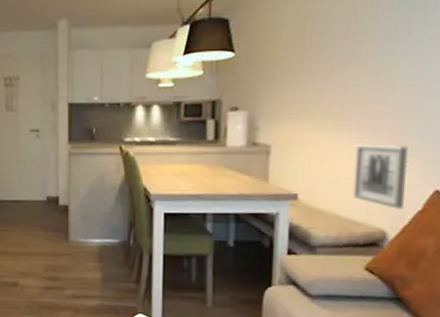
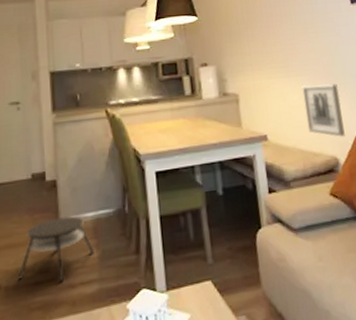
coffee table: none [31,238,99,291] -> present [17,216,96,282]

